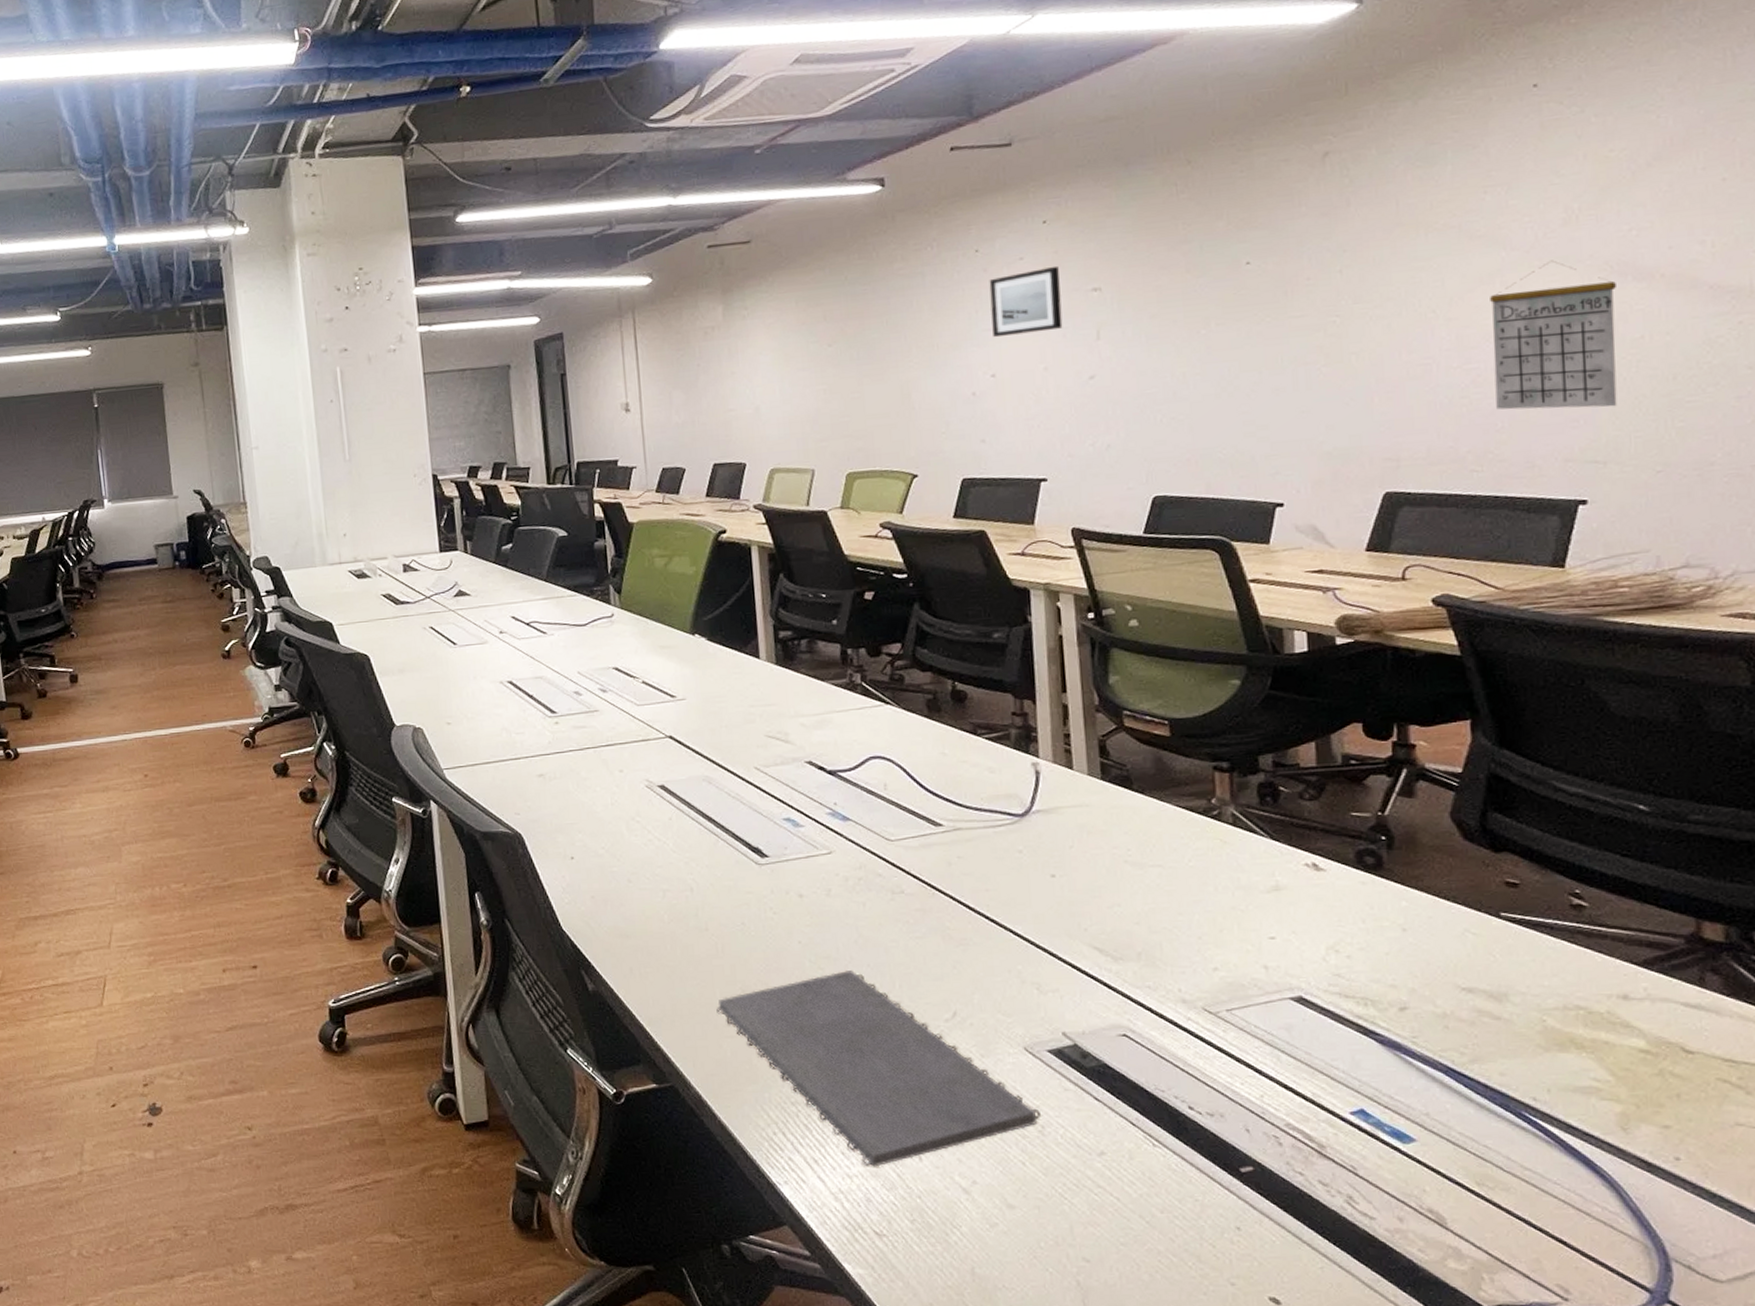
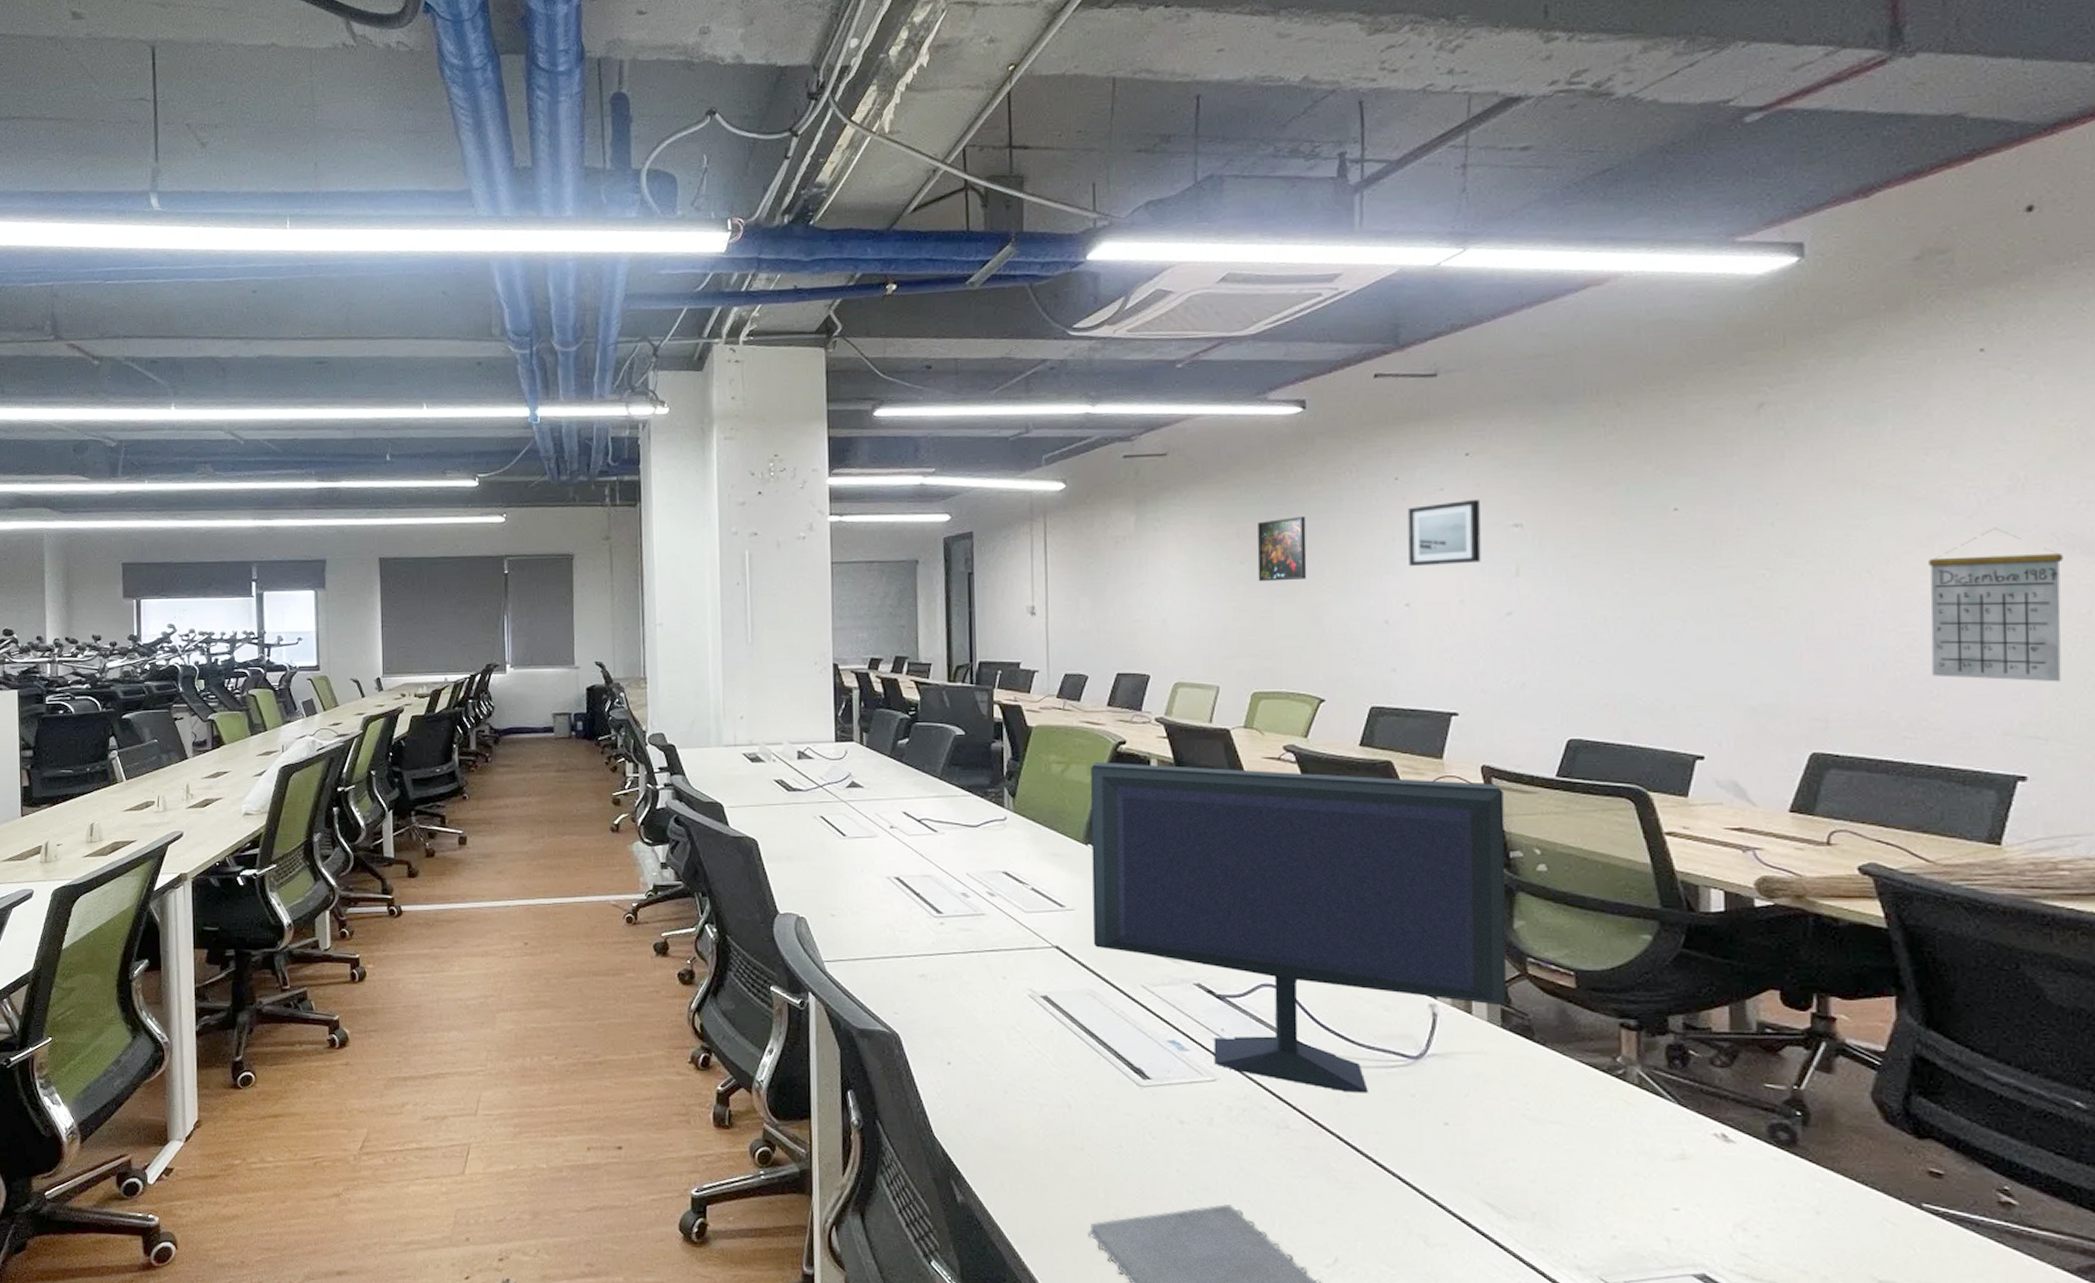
computer monitor: none [693,545,1105,854] -> present [1090,761,1507,1093]
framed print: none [844,294,894,363] -> present [1257,515,1307,582]

